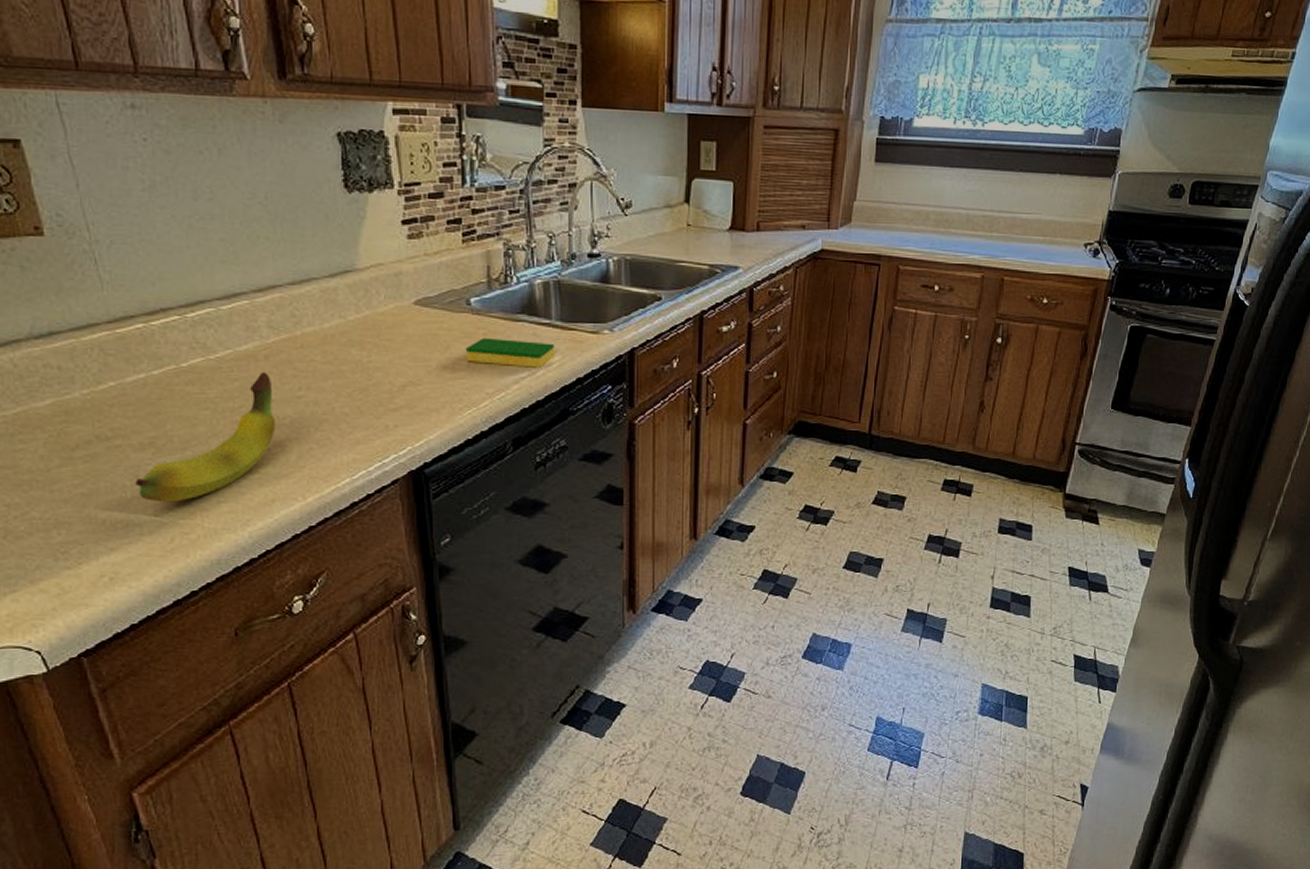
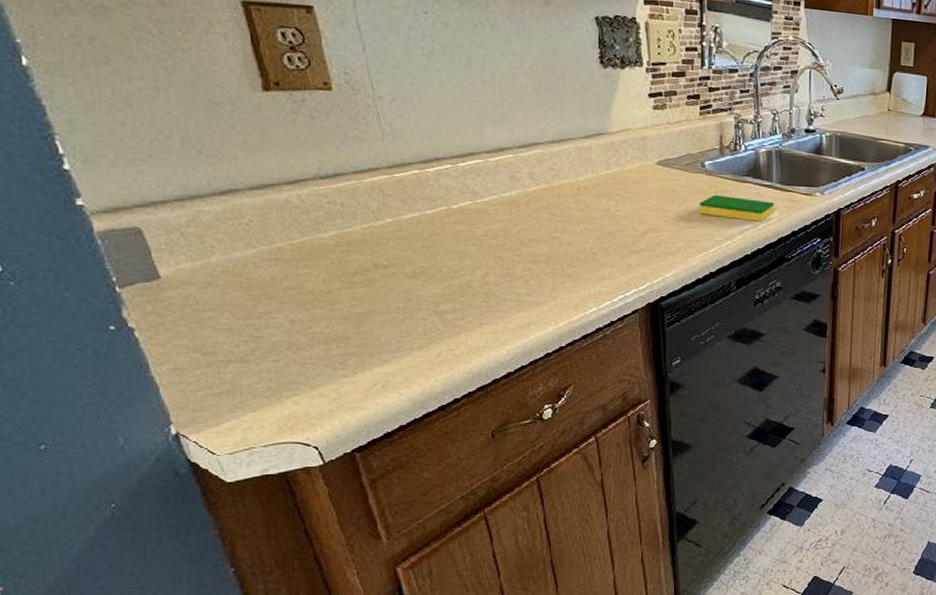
fruit: present [135,372,276,503] -> none [407,215,534,323]

